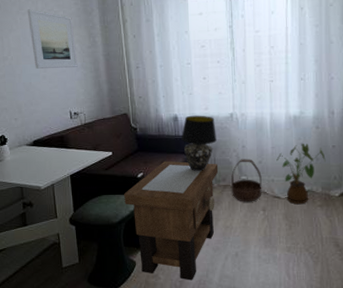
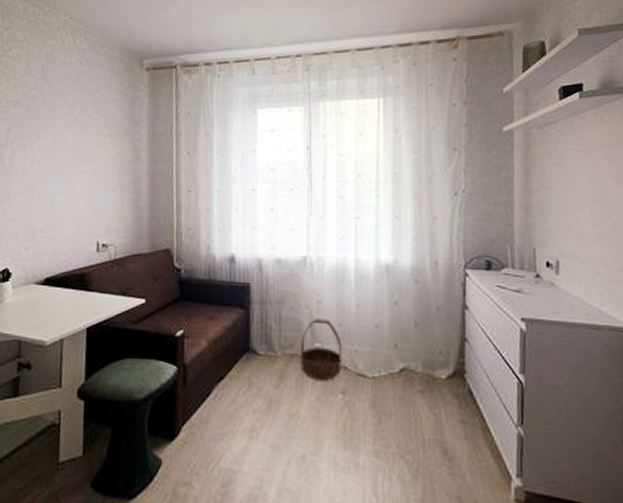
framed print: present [28,9,78,69] -> none [61,114,115,187]
side table: present [124,161,219,281] -> none [155,315,285,494]
table lamp: present [180,115,217,171] -> none [237,256,284,332]
house plant: present [276,144,326,205] -> none [362,302,428,388]

